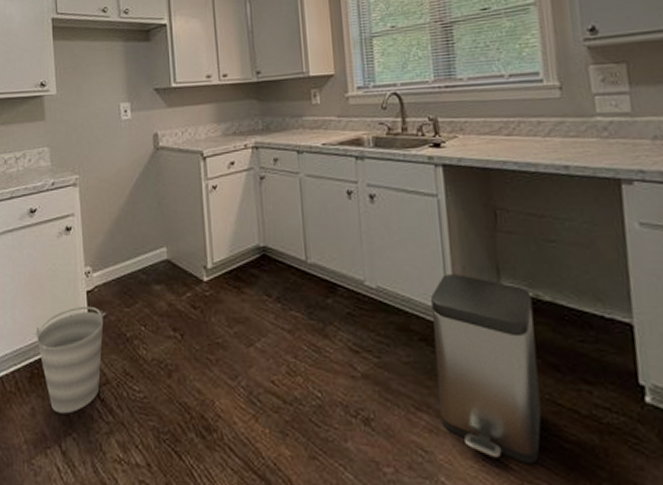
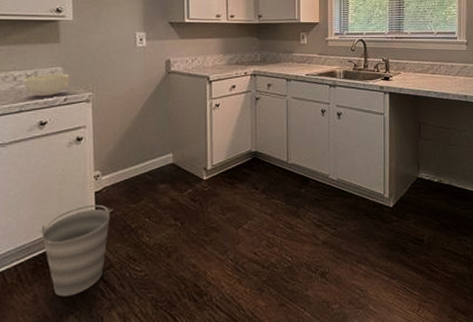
bowl: none [13,154,56,182] -> present [23,74,69,97]
pedal bin: present [431,274,542,463] -> none [373,168,437,290]

